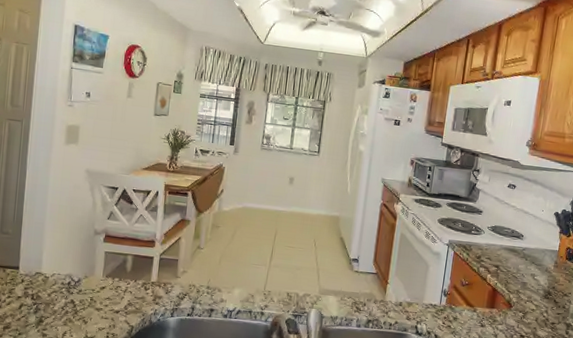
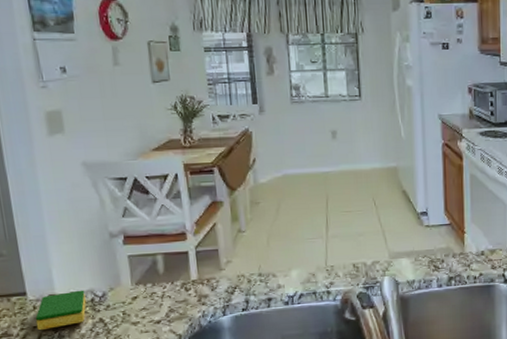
dish sponge: none [20,272,65,301] -> present [35,290,86,331]

